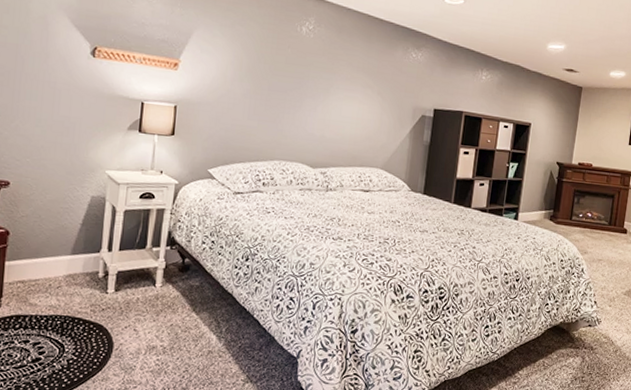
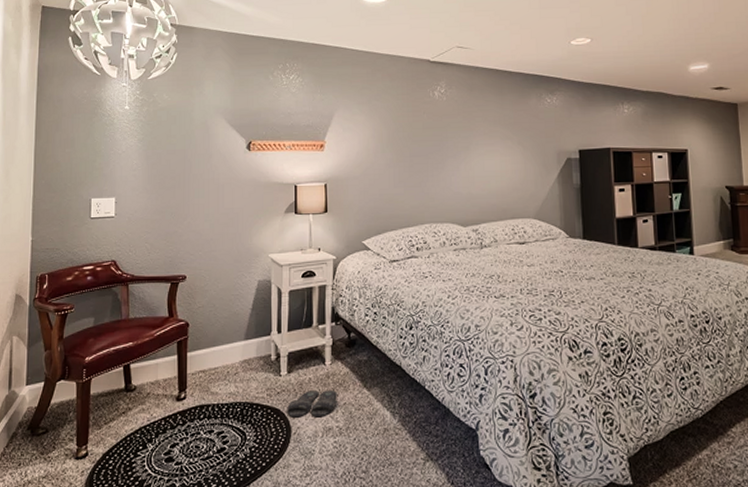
slippers: none [110,310,165,336] -> present [287,390,338,418]

